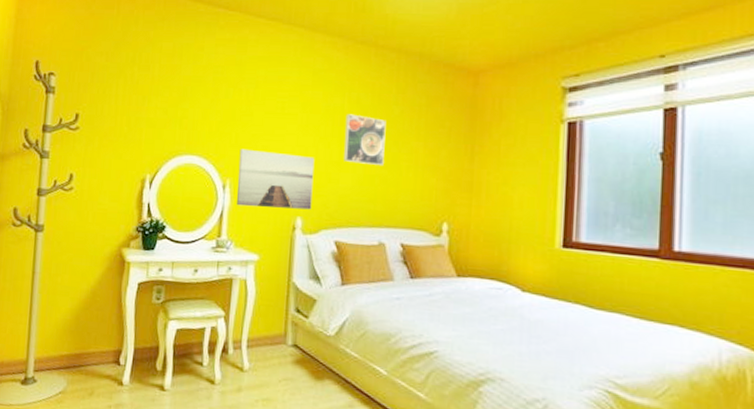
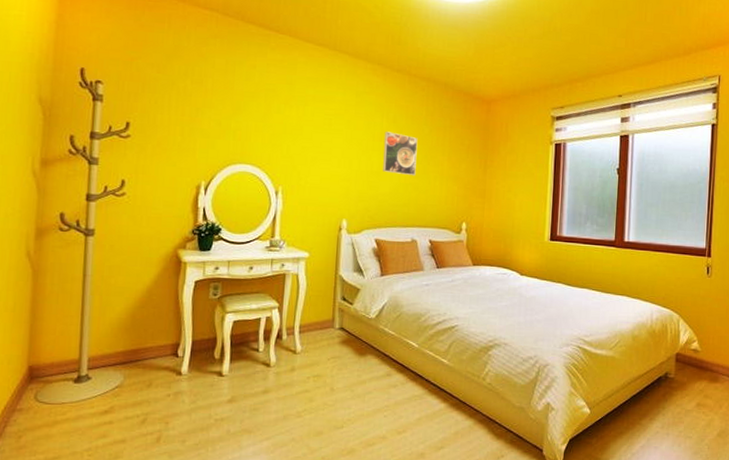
wall art: present [237,148,315,210] -> none [288,159,358,213]

